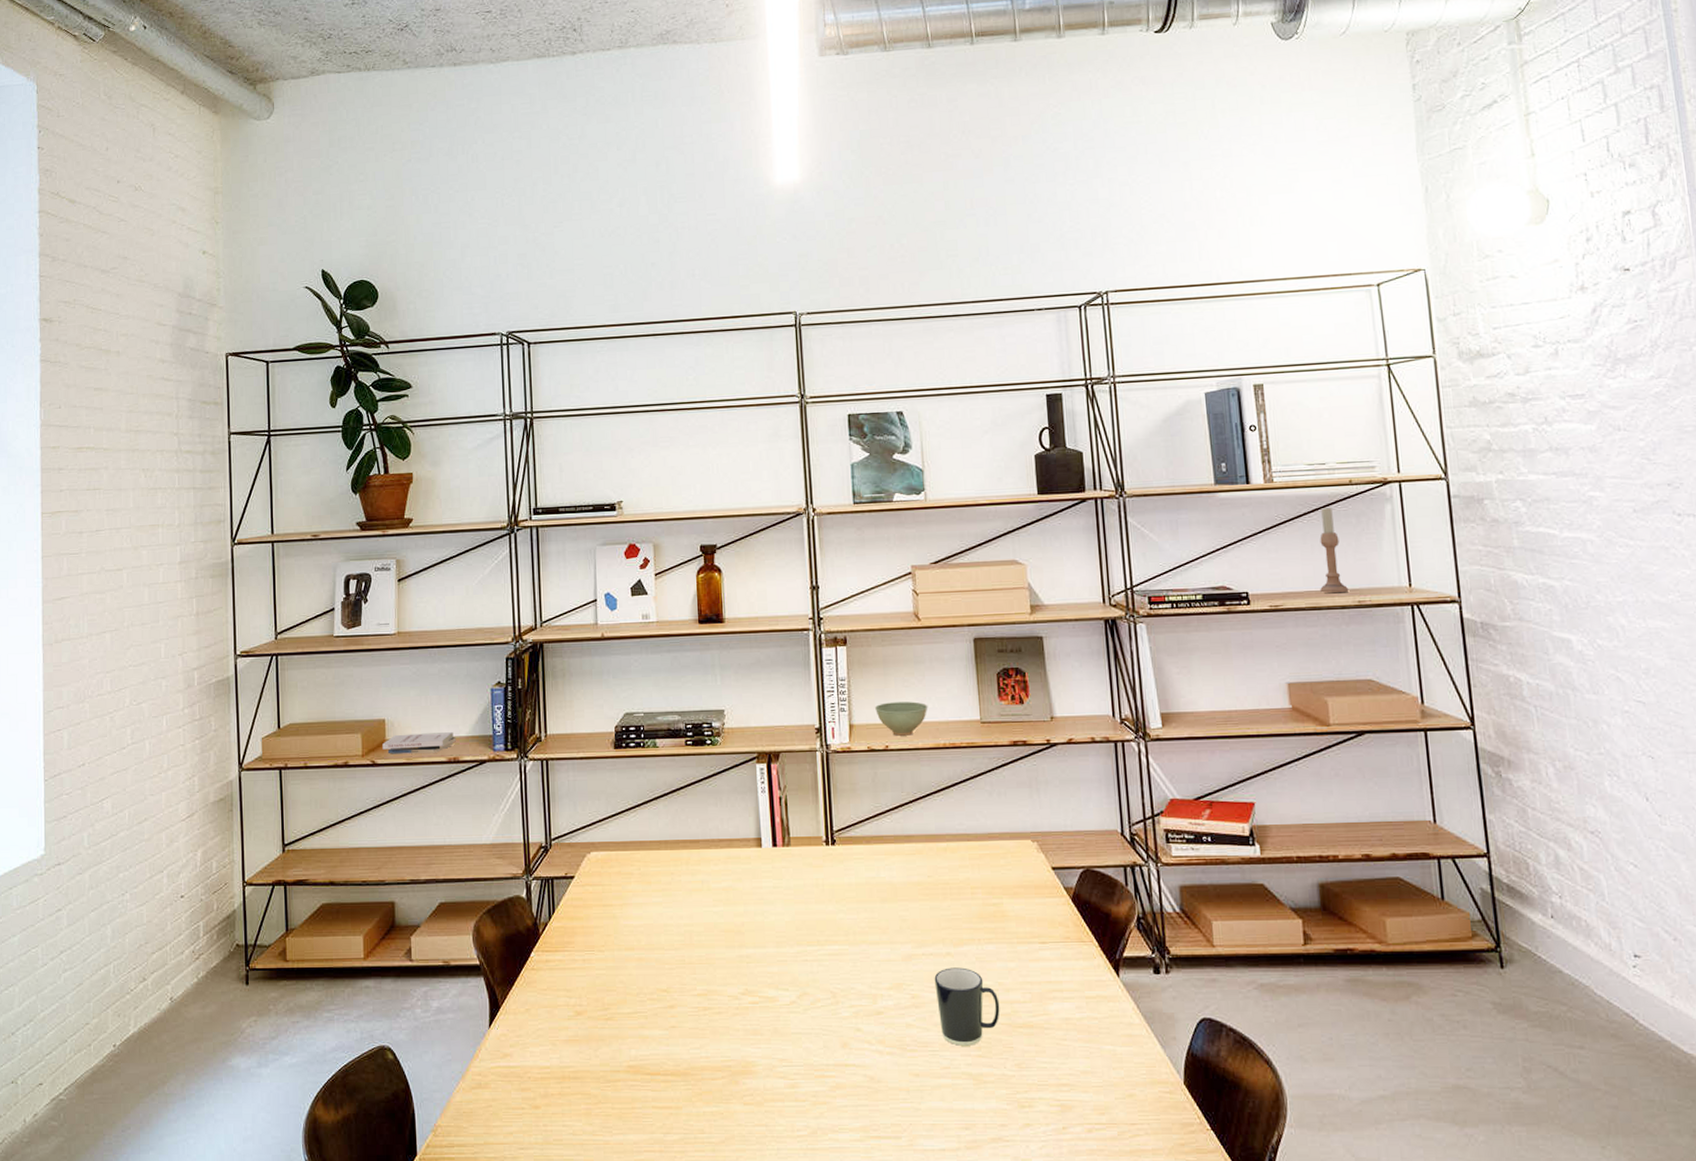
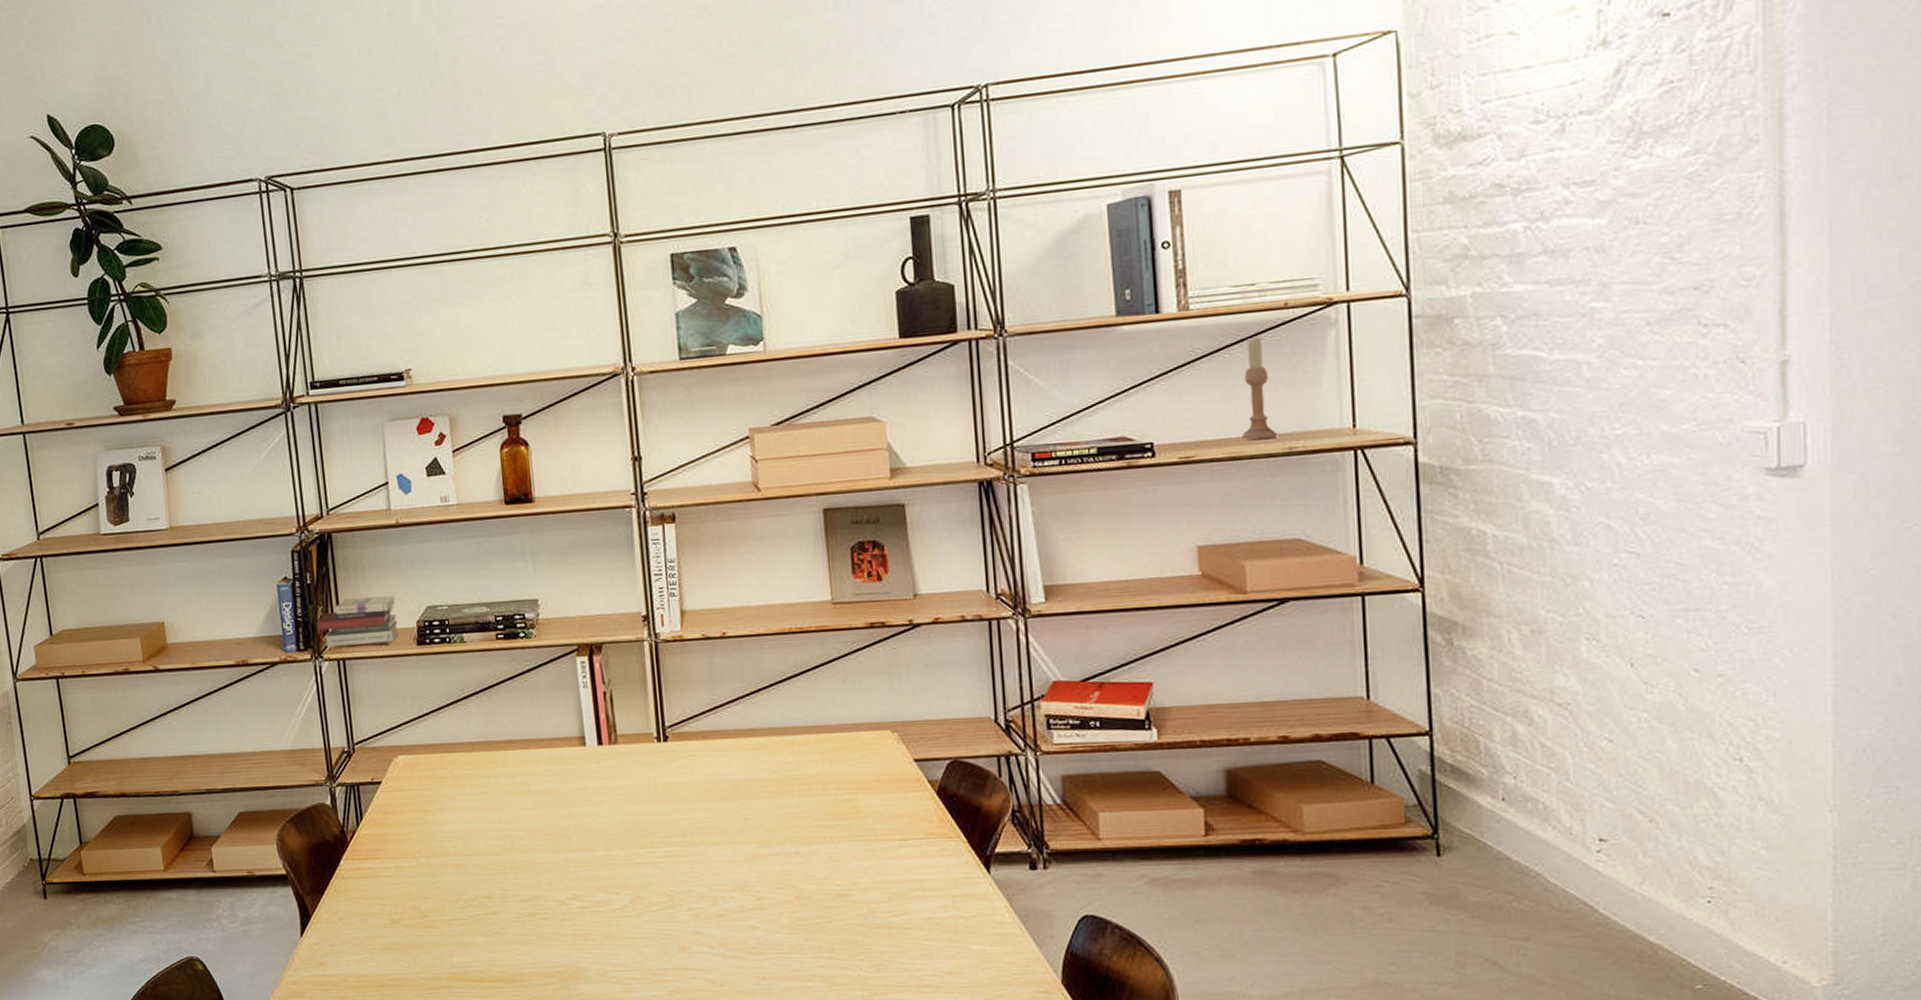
books: present [382,732,456,754] -> none [164,633,243,659]
books: none [524,702,600,749] -> present [316,595,401,648]
bowl: present [875,701,928,736] -> none [710,582,771,621]
mug: present [934,967,1000,1046] -> none [781,867,855,948]

